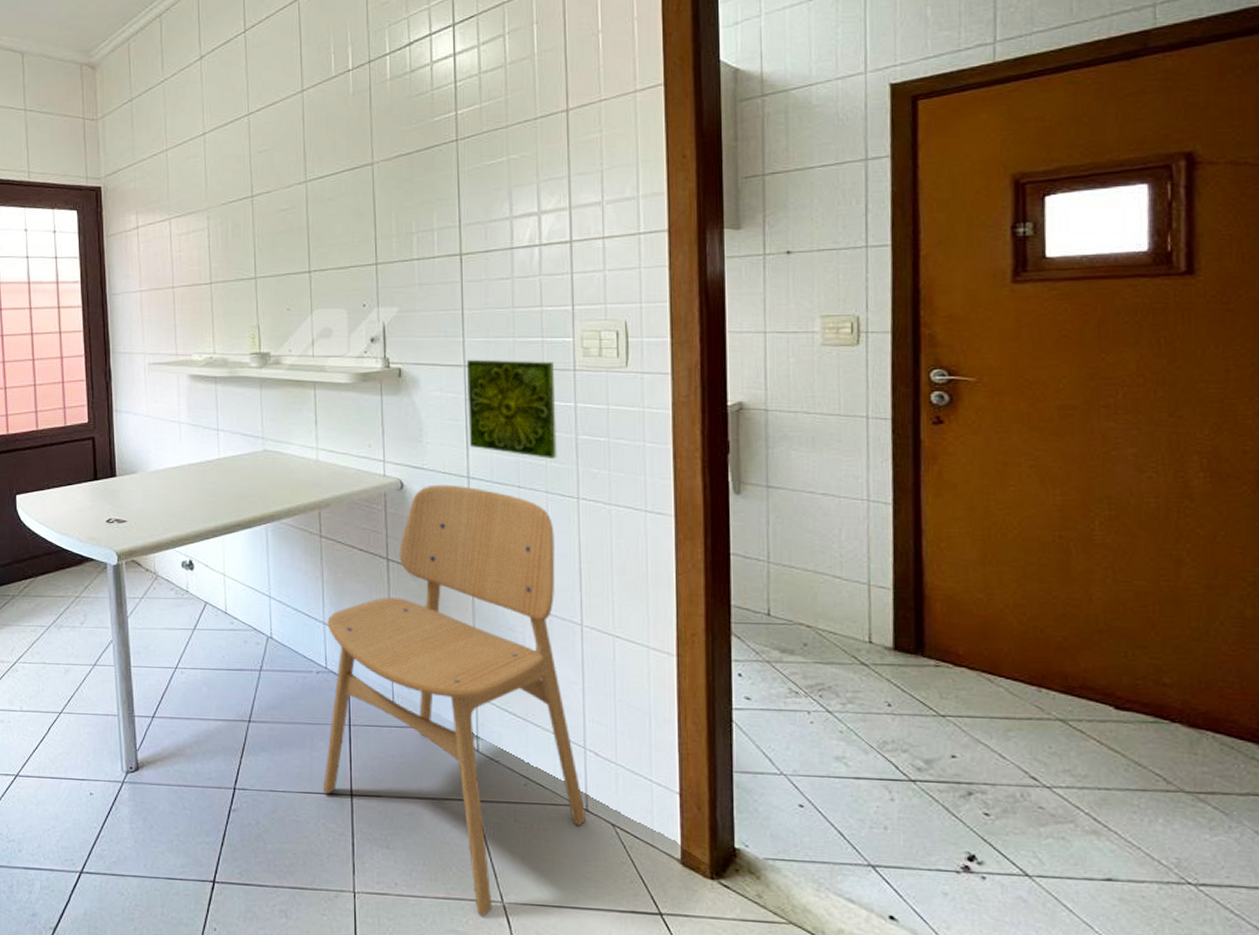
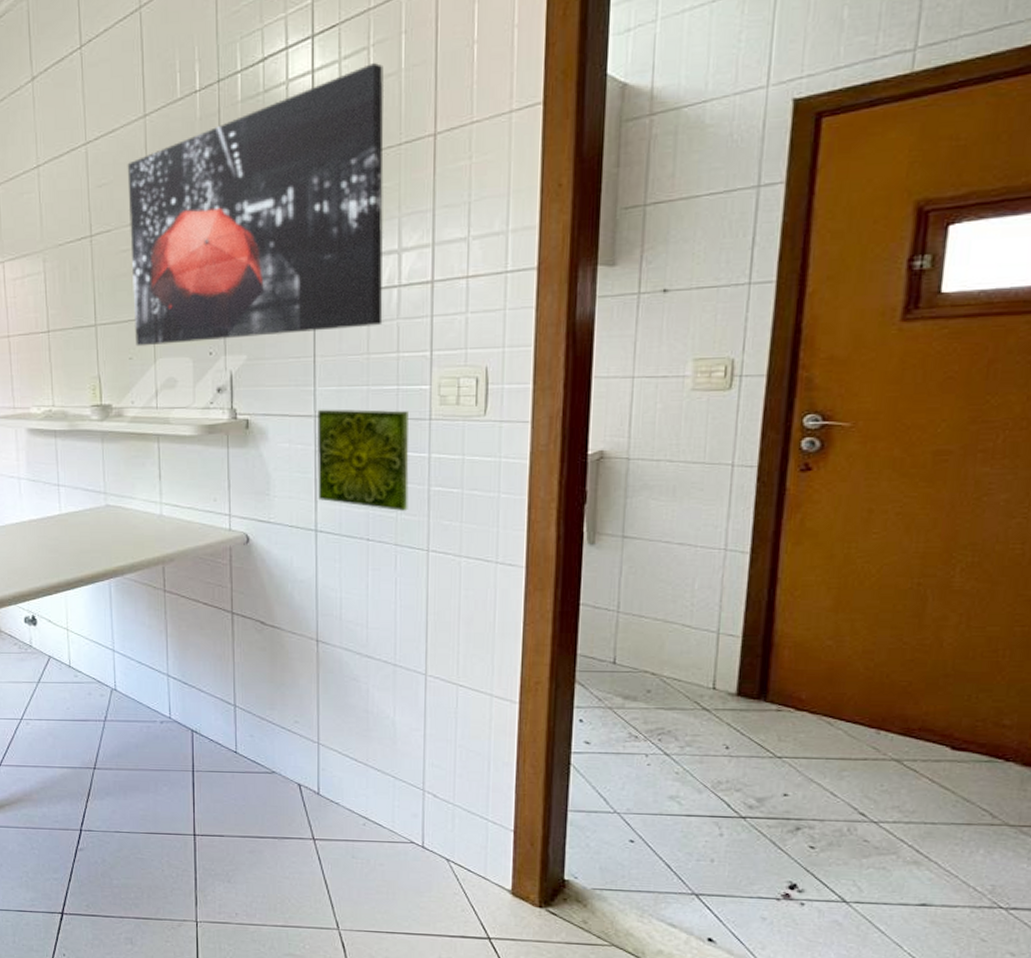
wall art: none [286,48,526,298] -> present [127,63,385,347]
dining chair: present [323,484,587,917] -> none [167,538,422,942]

